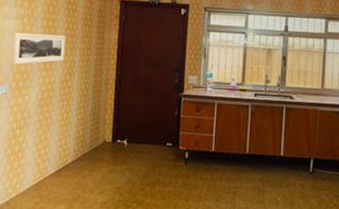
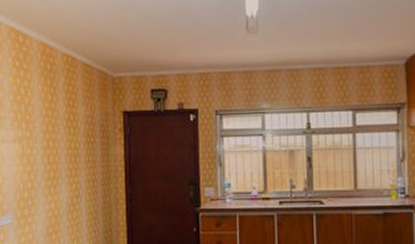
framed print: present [12,32,66,65] -> none [13,155,69,191]

